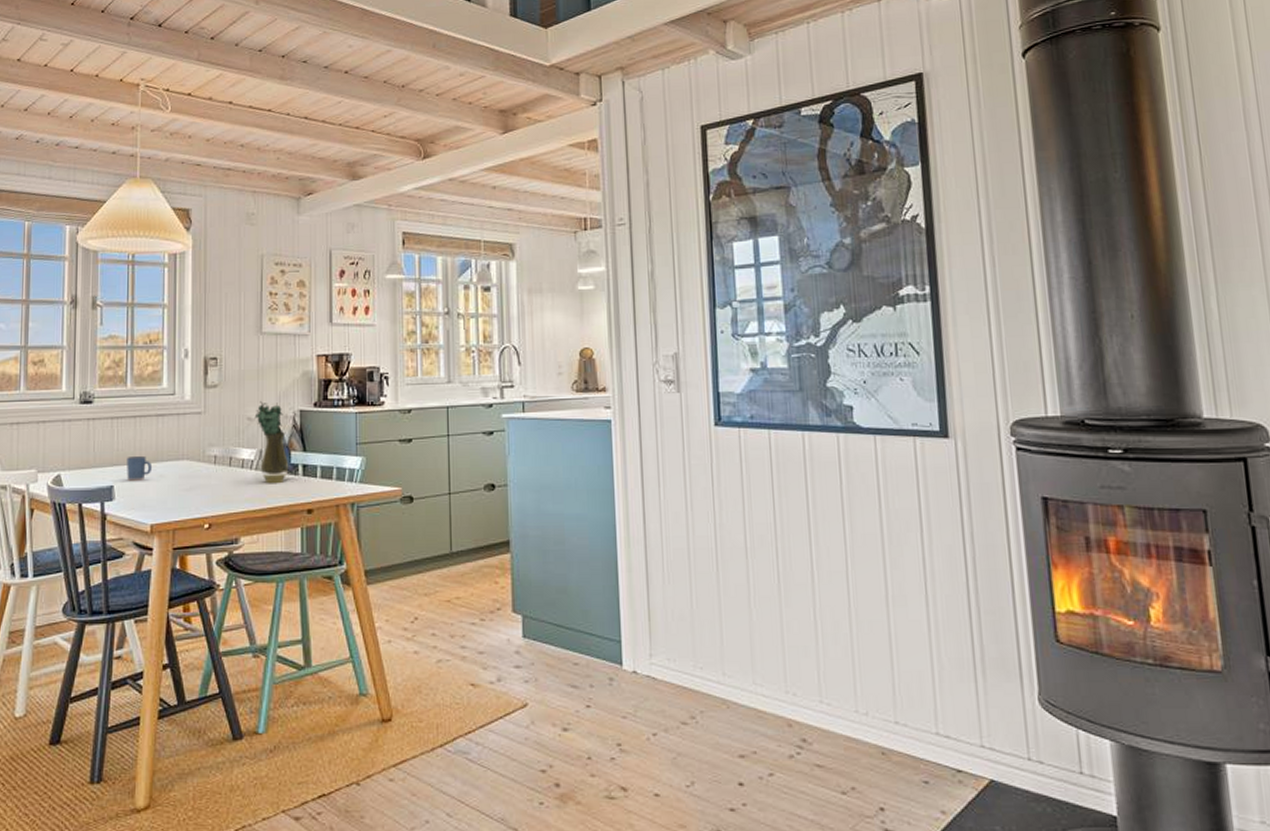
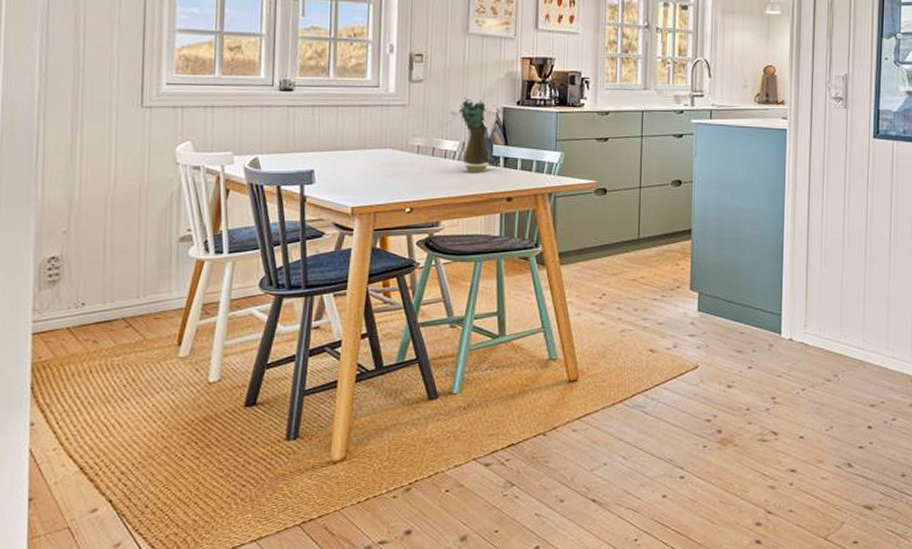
mug: present [127,455,153,481] -> none [328,142,355,166]

